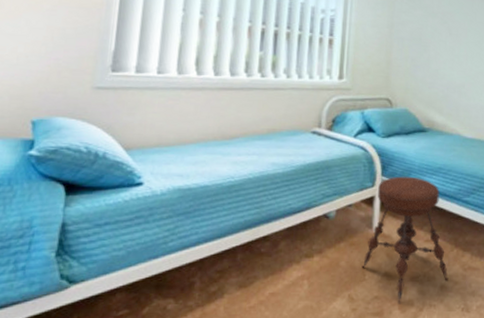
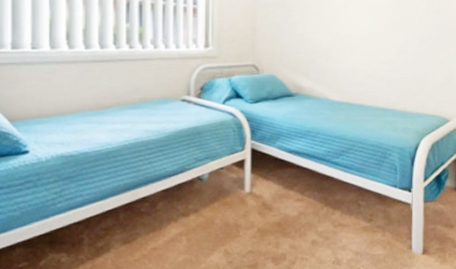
stool: present [361,176,449,304] -> none [235,140,319,258]

